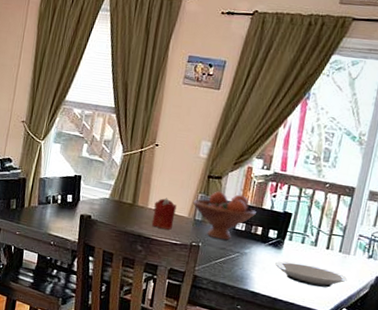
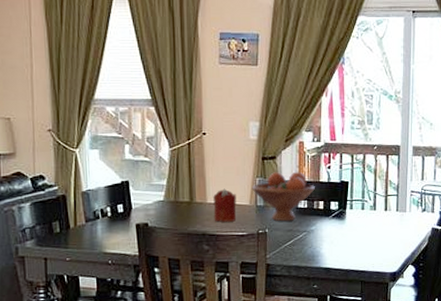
plate: present [275,261,348,288] -> none [342,229,408,250]

